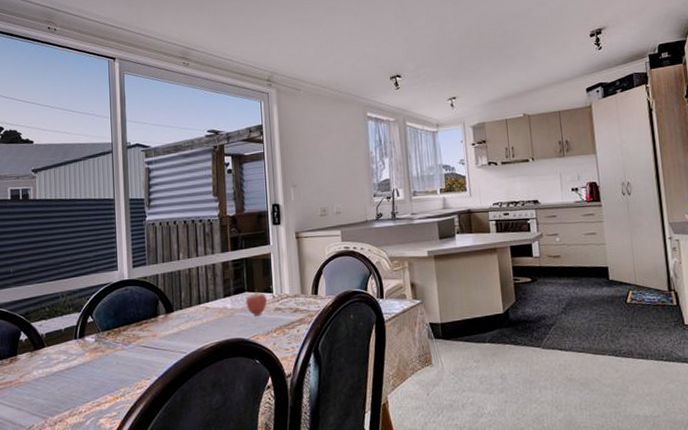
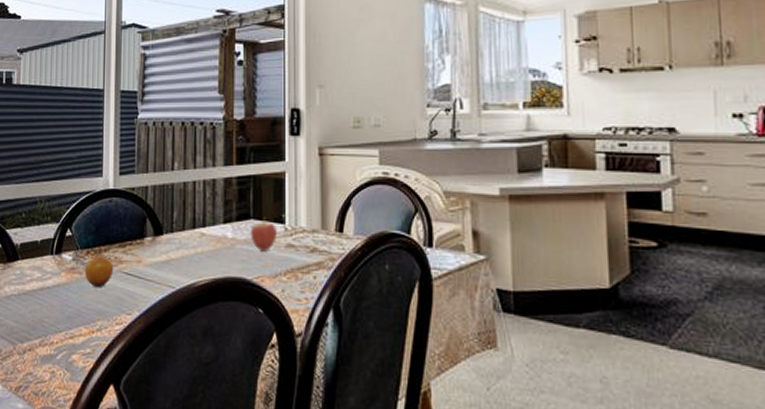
fruit: none [106,335,133,361] -> present [84,256,114,287]

